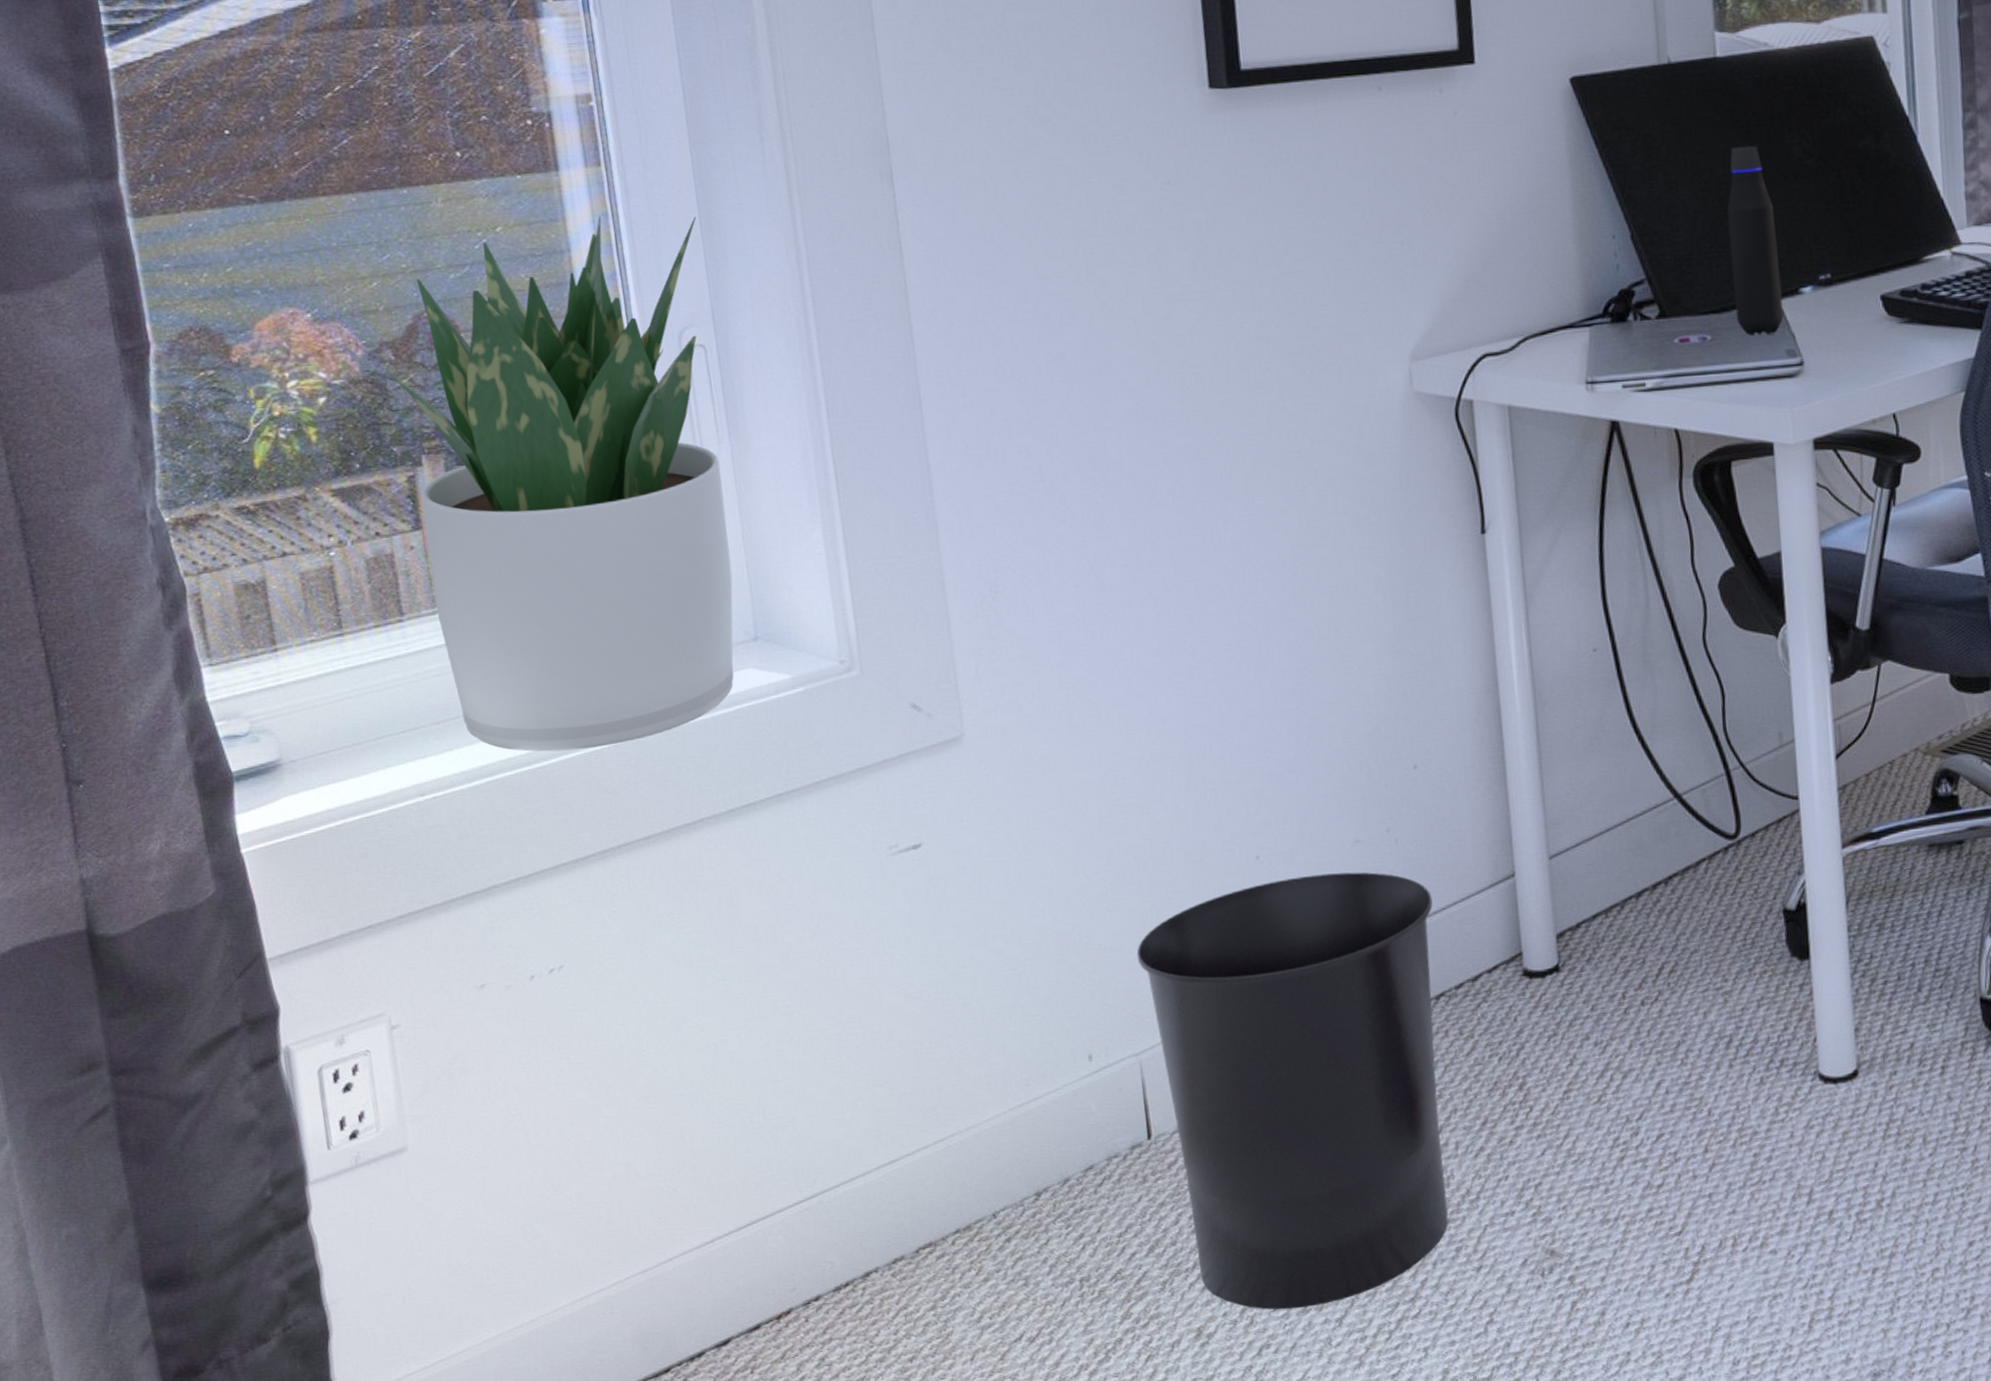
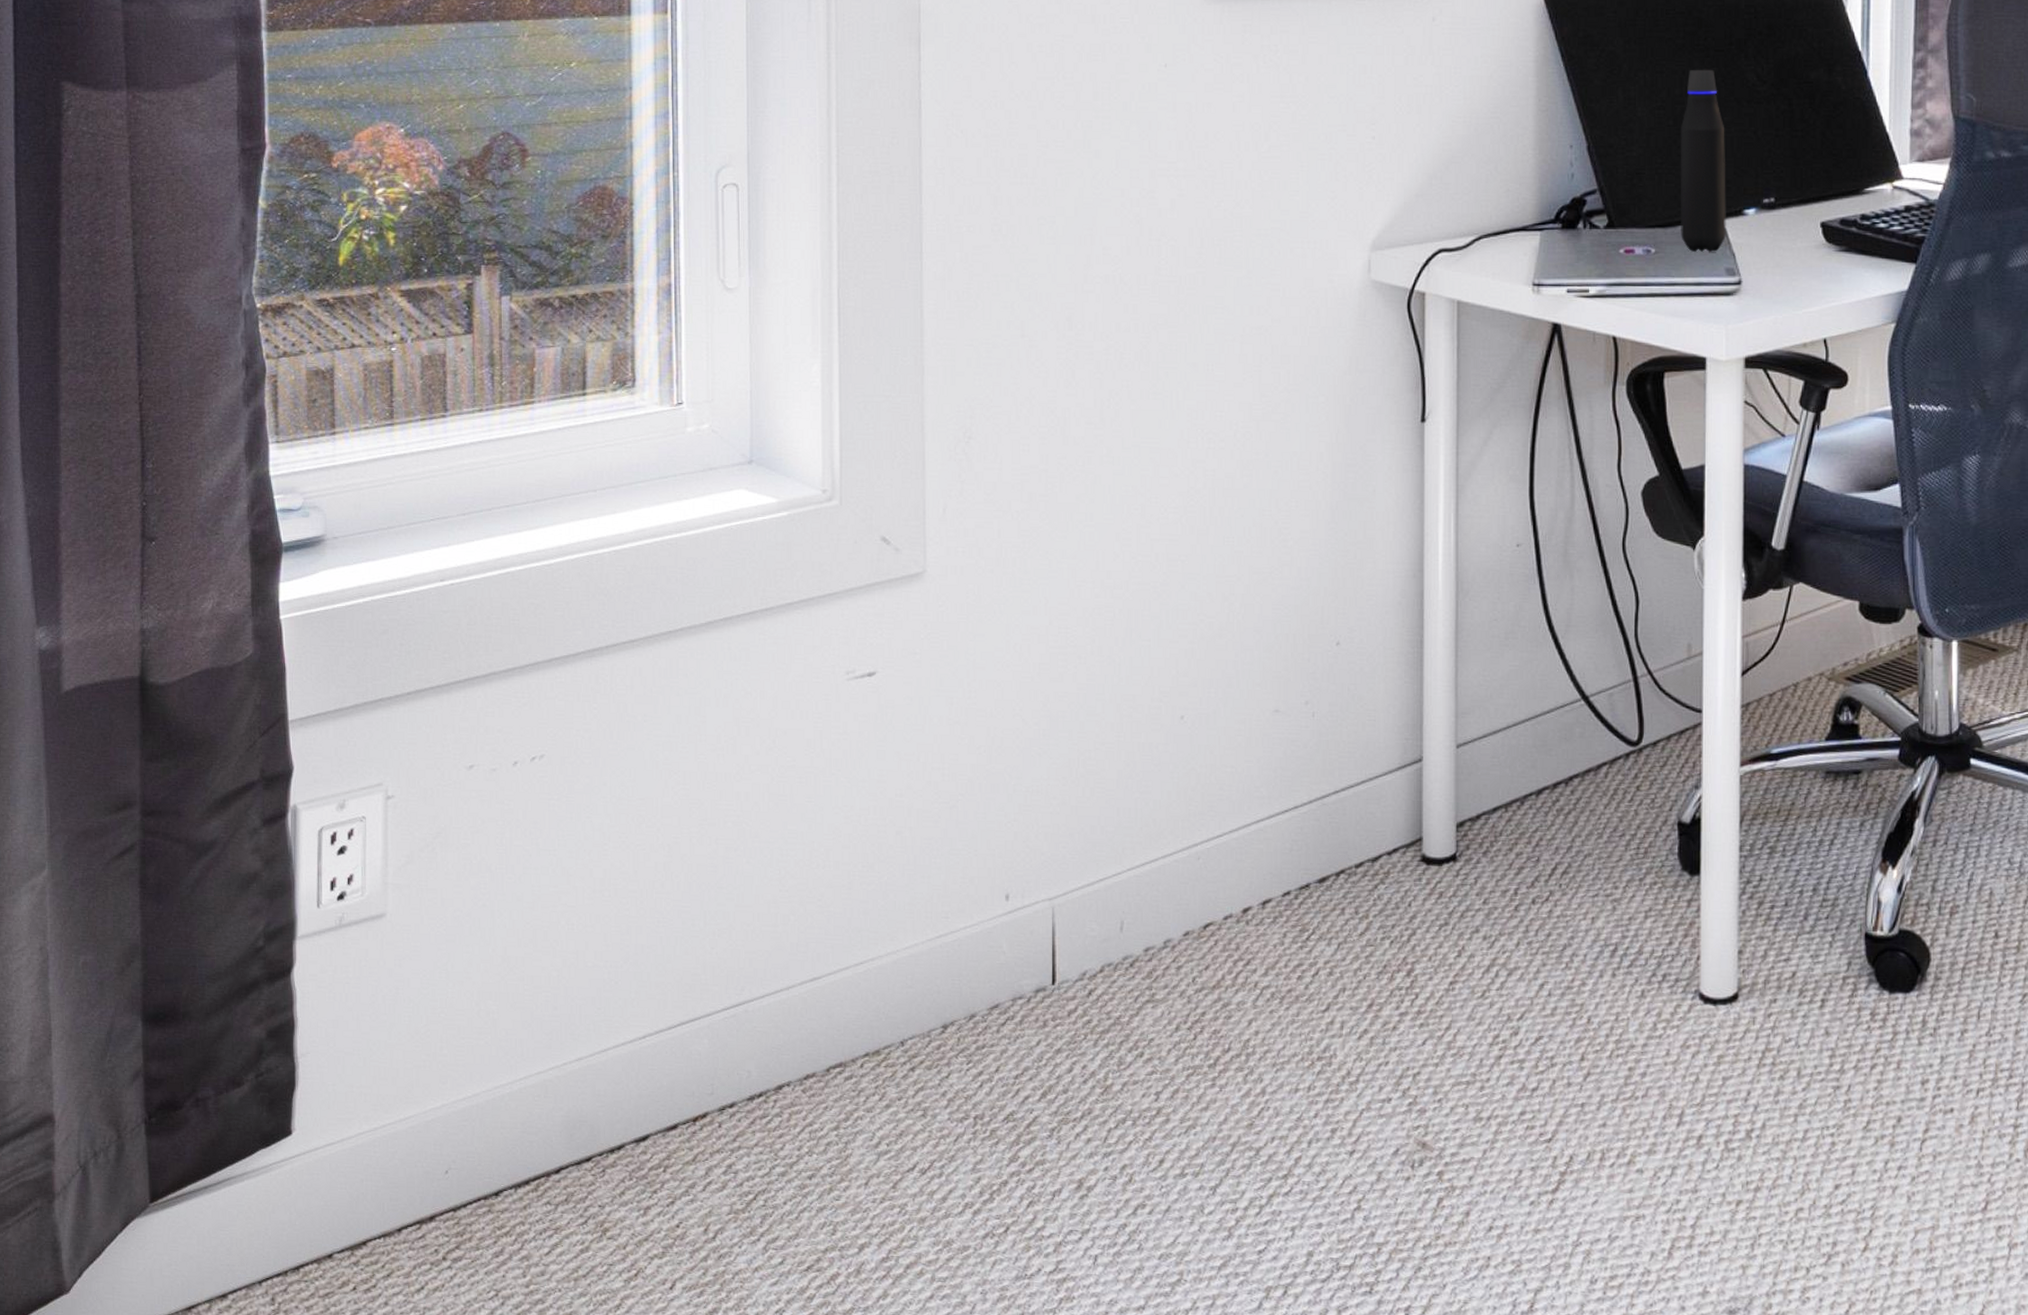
planter: present [385,216,734,752] -> none [460,59,745,552]
waste bin: present [1136,872,1449,1310] -> none [1060,740,1342,1172]

